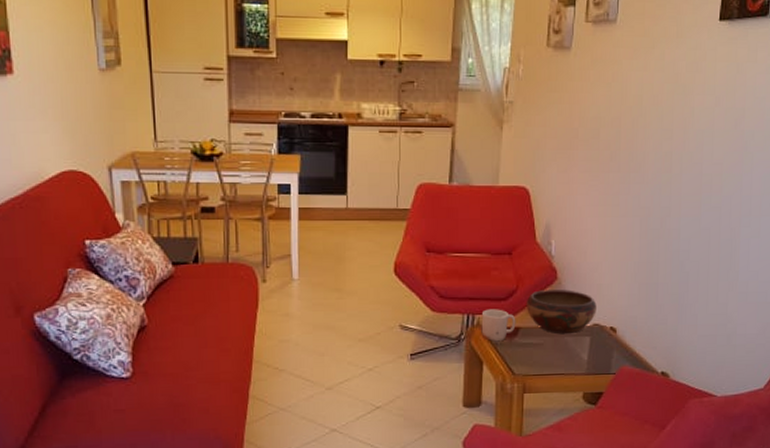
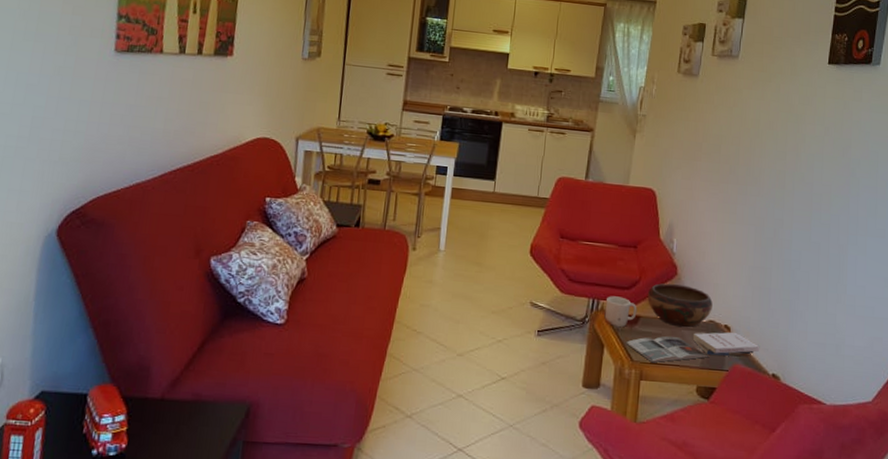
magazine: none [505,344,594,375] -> present [625,336,708,363]
books: none [576,333,648,359] -> present [692,332,760,358]

